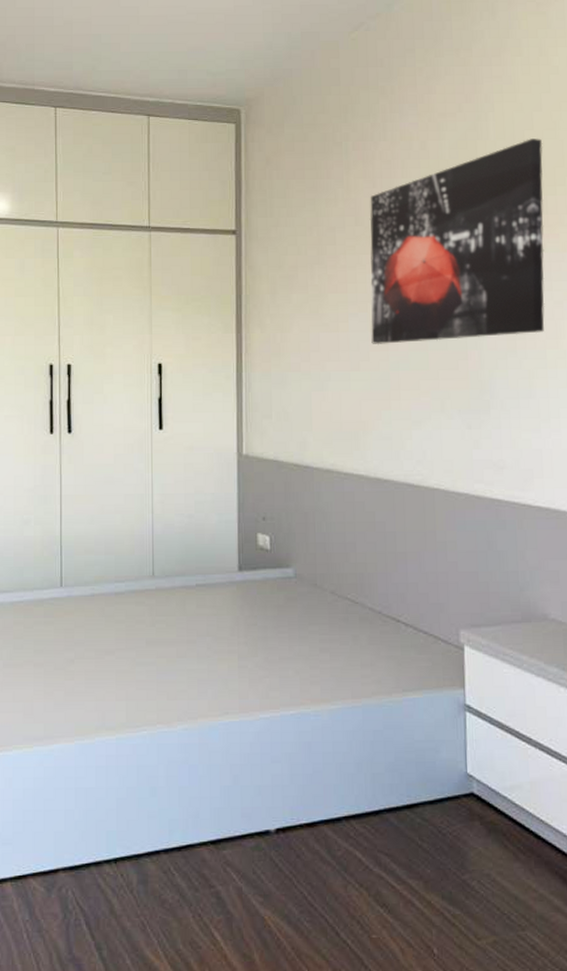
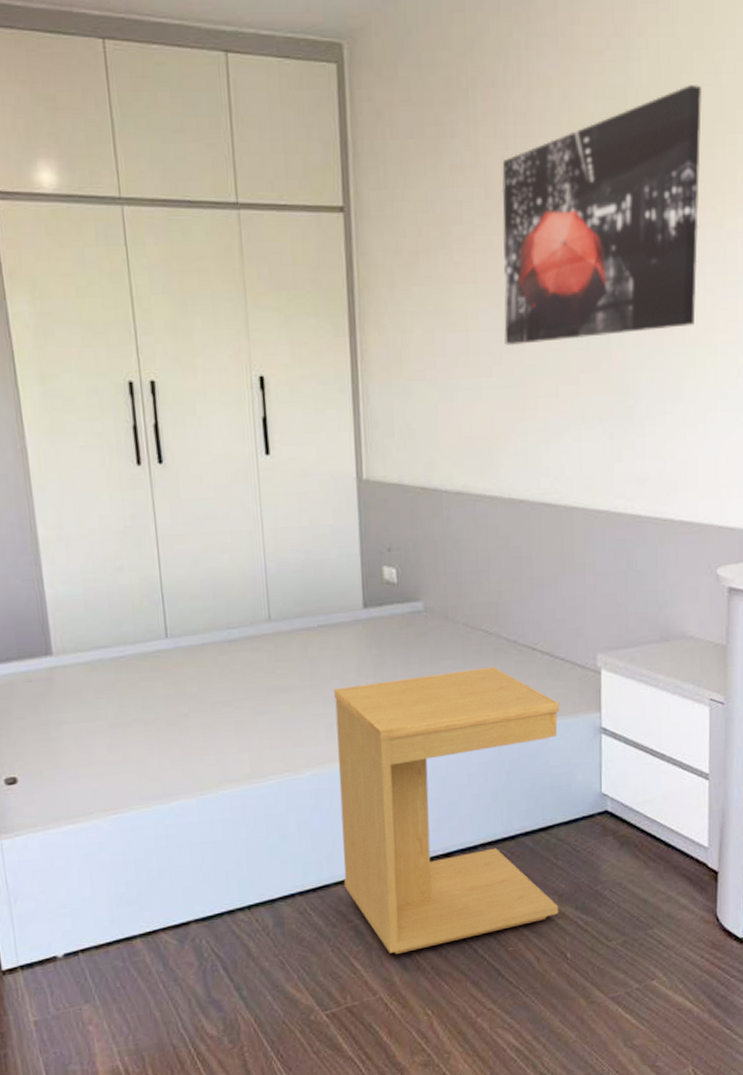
side table: none [208,635,425,929] -> present [334,666,560,955]

